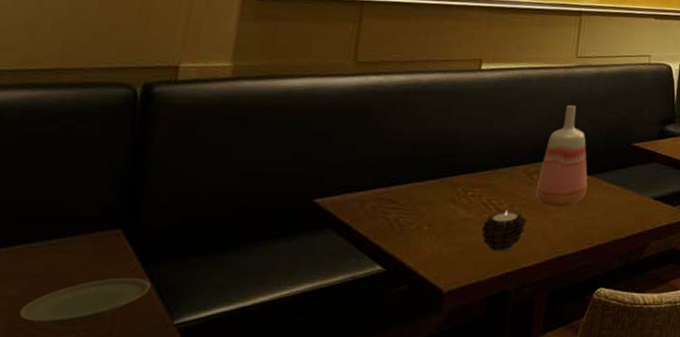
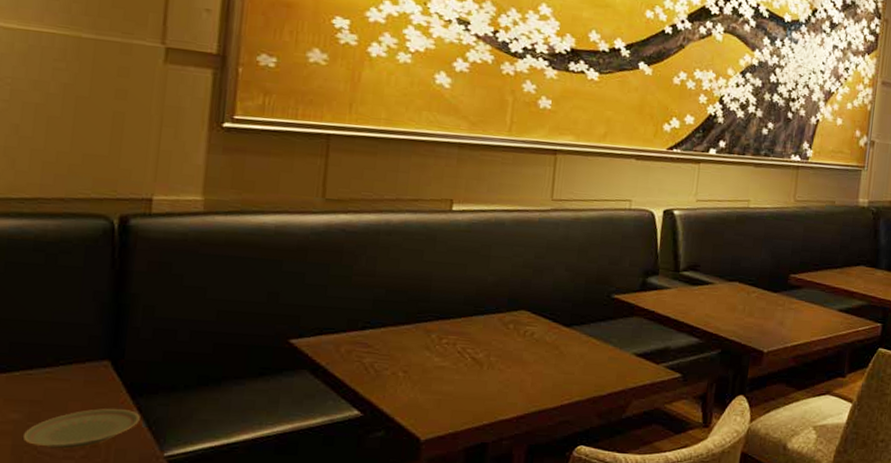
candle: present [481,211,527,252] -> none [457,360,504,403]
vase: present [535,104,588,206] -> none [511,251,566,359]

